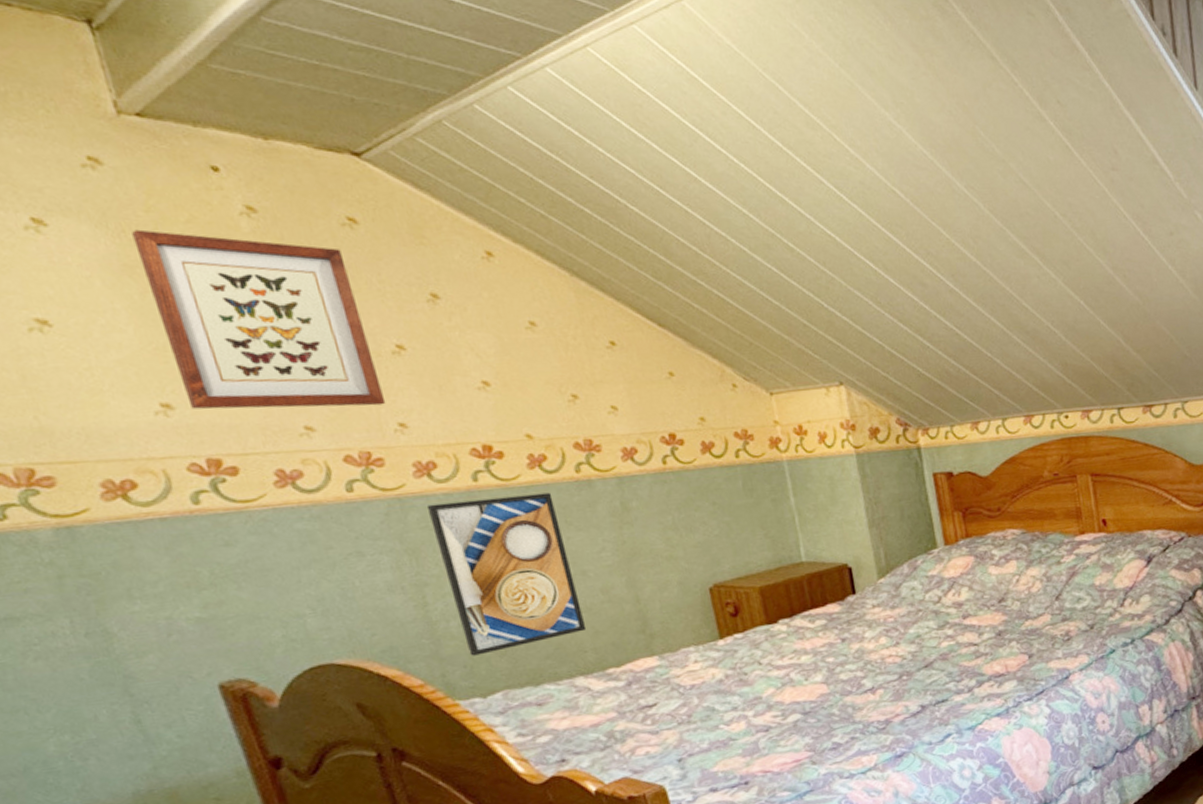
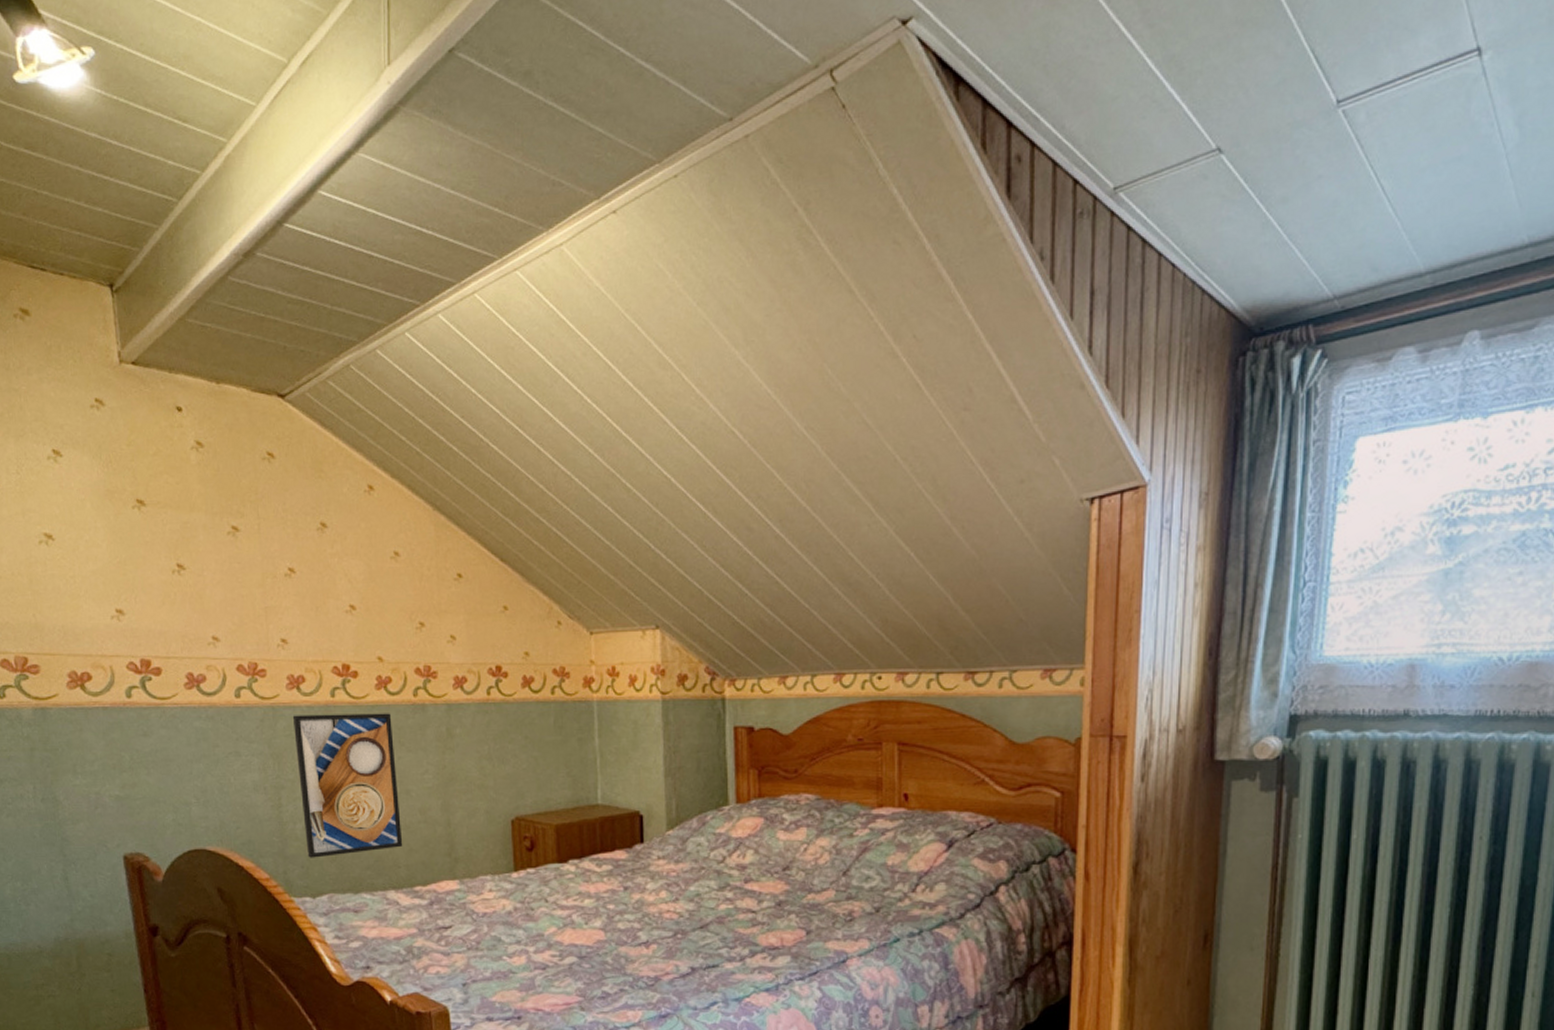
wall art: present [132,229,386,410] -> none [116,460,275,622]

